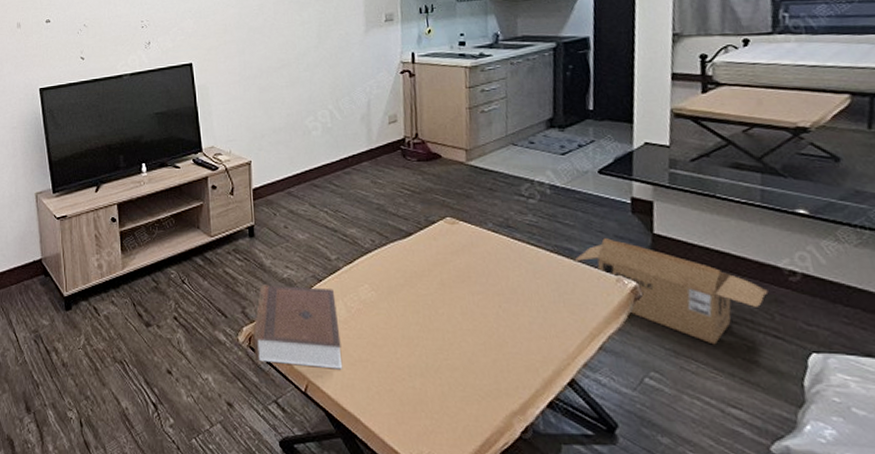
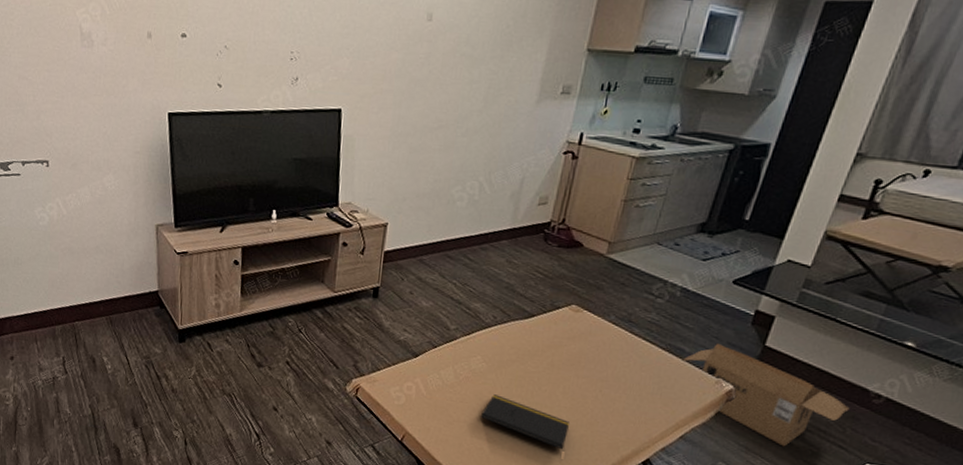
book: present [253,285,343,369] -> none [359,343,447,426]
notepad: none [382,325,479,380] -> present [481,394,570,450]

